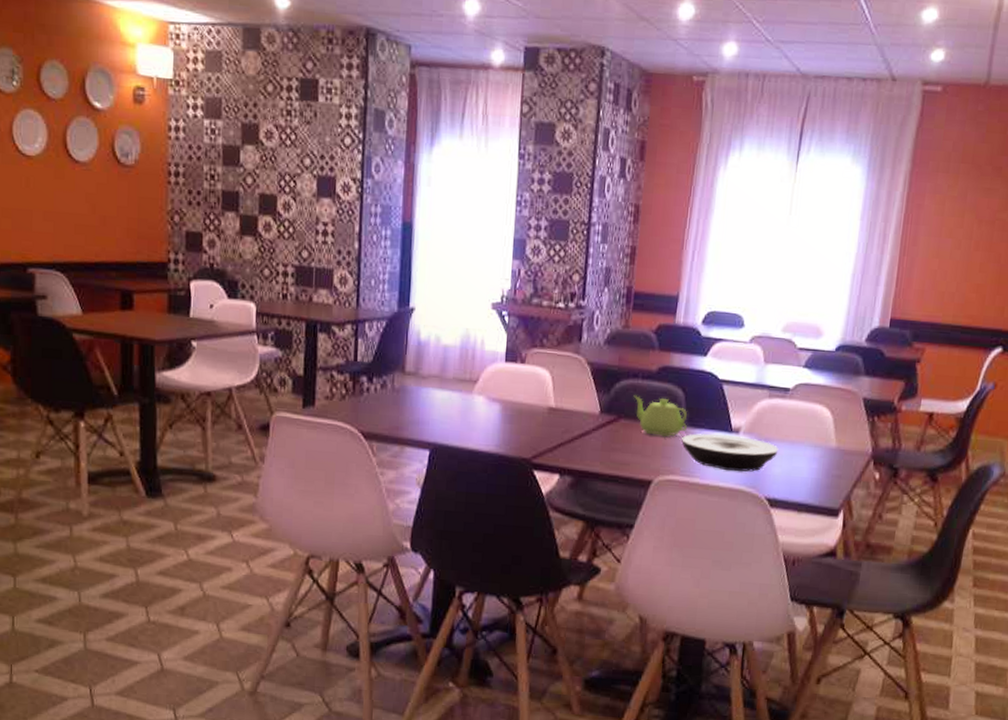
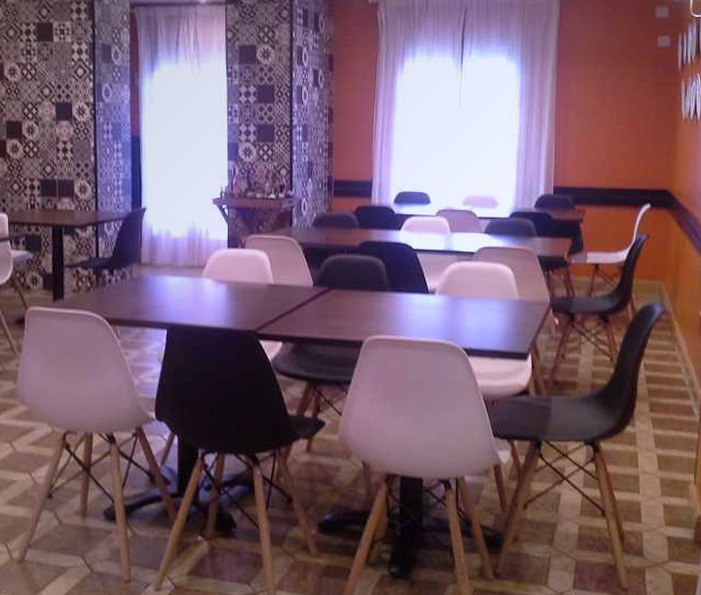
teapot: present [633,395,687,437] -> none [341,268,389,302]
plate: present [682,433,779,472] -> none [386,296,470,328]

